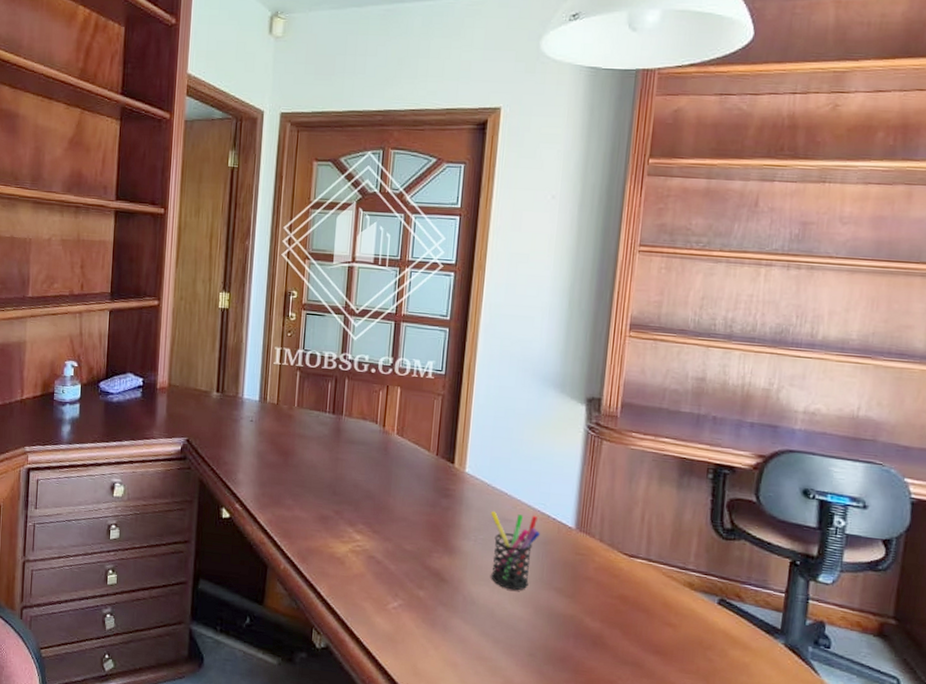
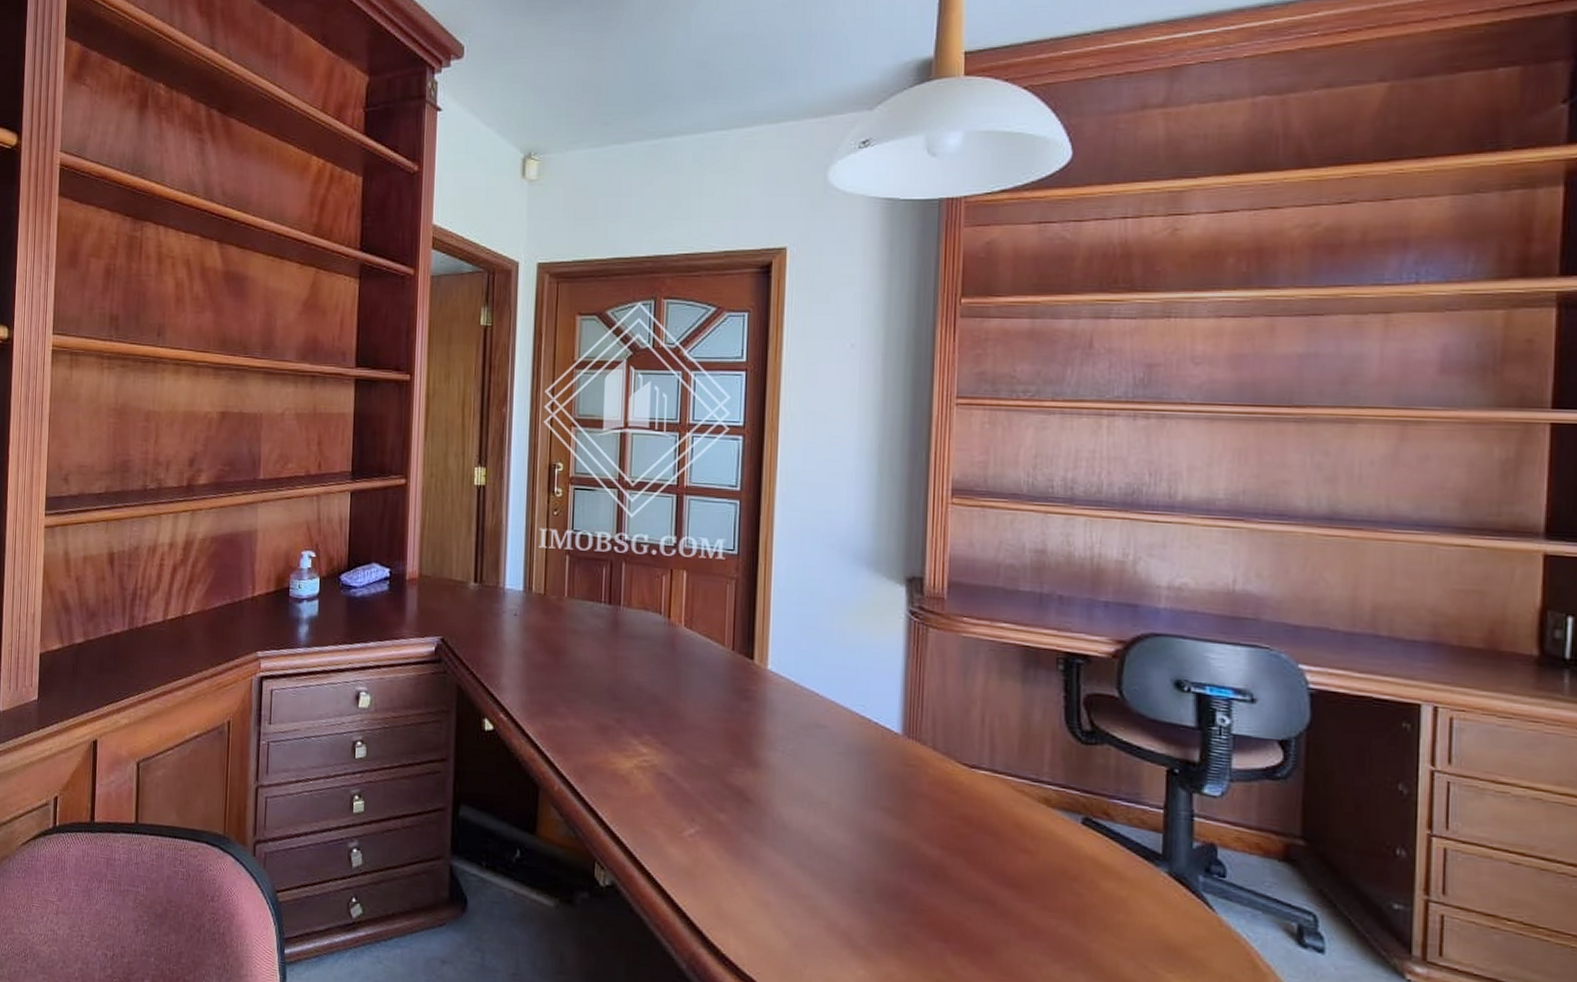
pen holder: present [490,510,540,591] -> none [799,714,860,812]

